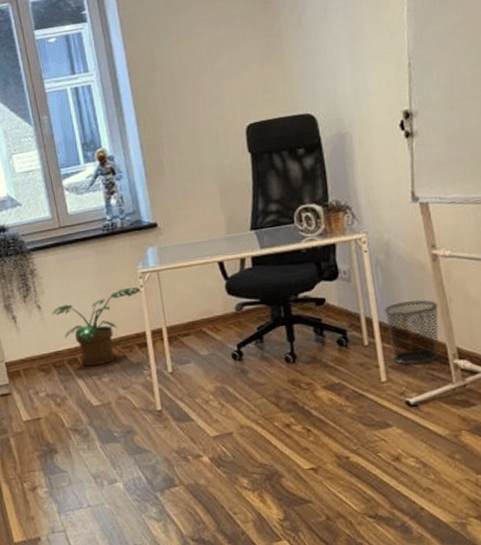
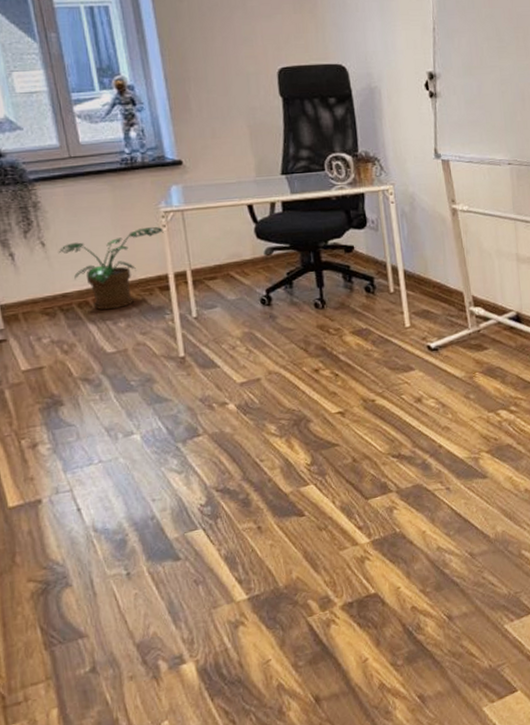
waste bin: present [384,299,439,365] -> none [409,250,457,311]

